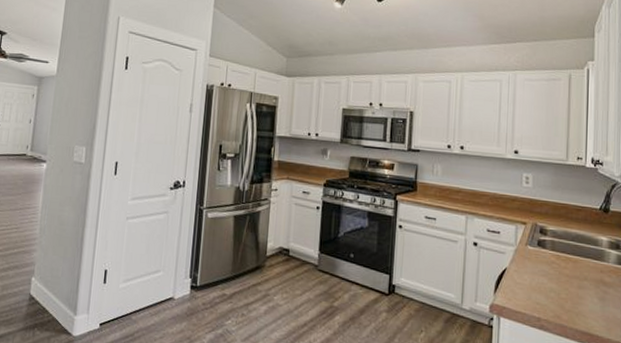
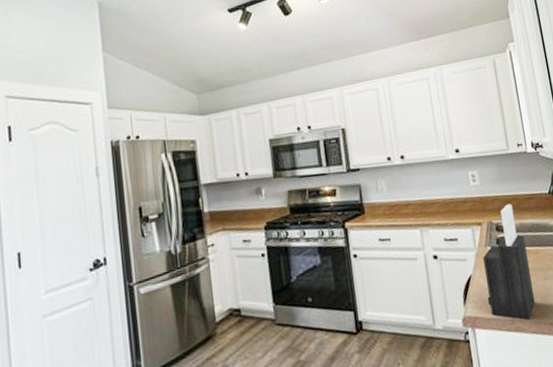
knife block: none [517,210,567,322] -> present [483,203,536,320]

